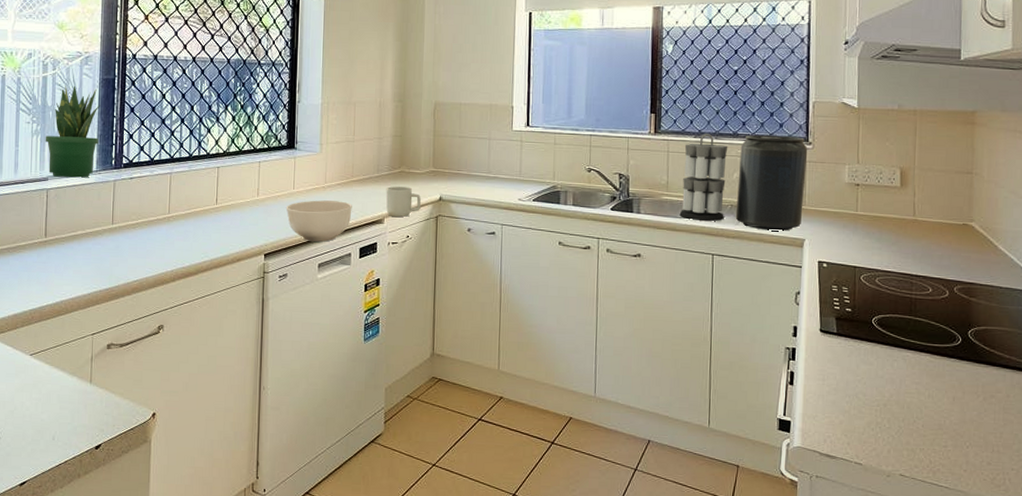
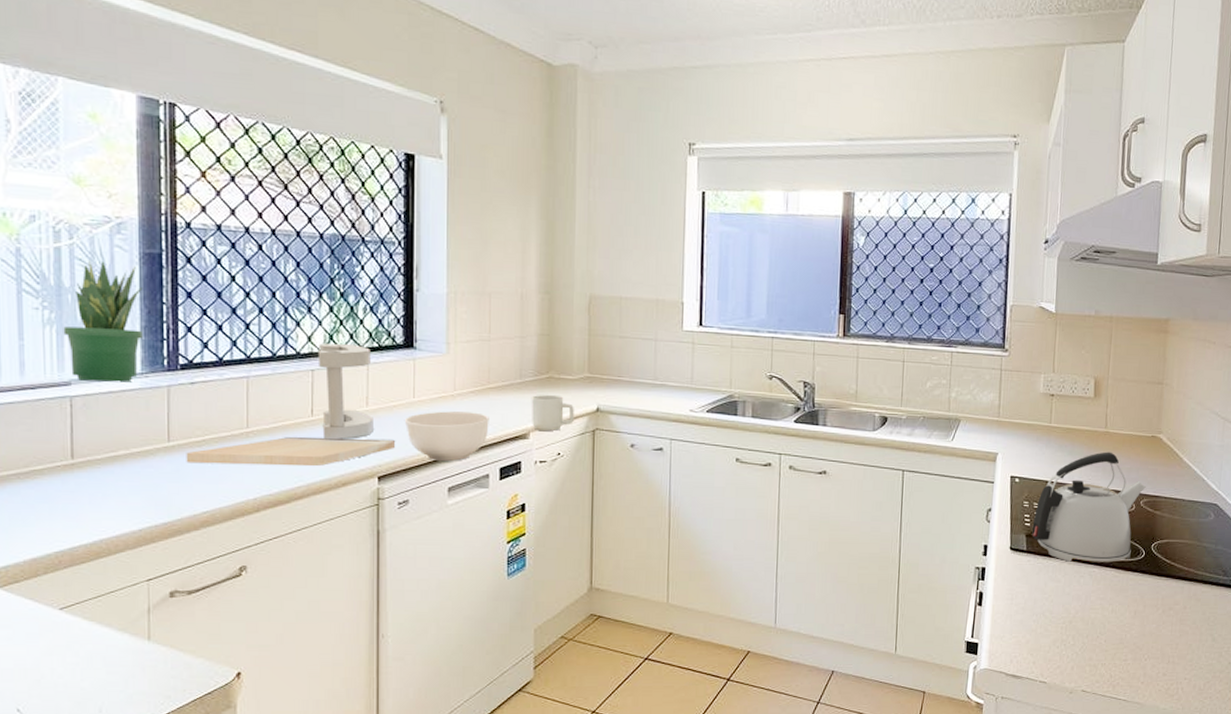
cutting board: none [124,221,278,245] -> present [186,437,395,467]
paper towel holder: none [222,145,263,224] -> present [317,343,375,440]
spice rack: present [679,134,728,221] -> none [868,338,922,434]
soda can: present [735,135,808,231] -> none [927,340,1004,445]
kettle: none [841,239,959,347] -> present [1032,452,1146,562]

